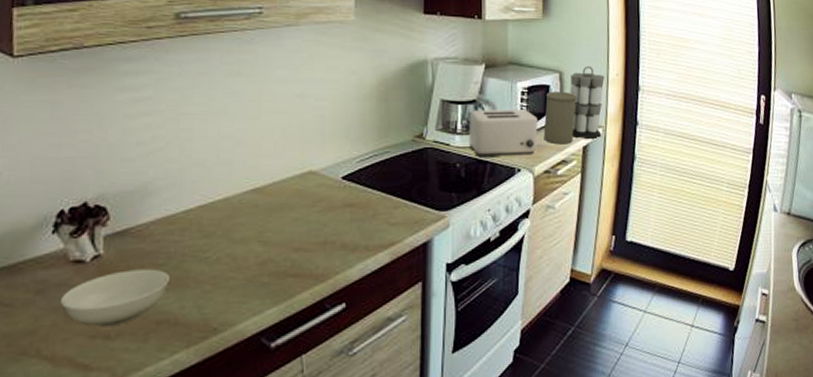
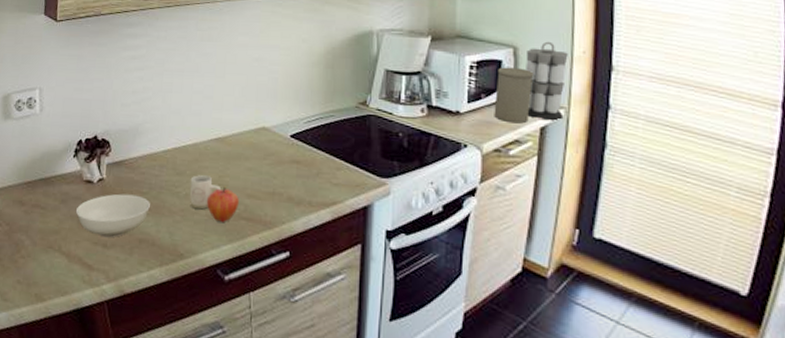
mug: none [221,233,263,274] -> present [189,175,222,210]
fruit: none [243,242,284,284] -> present [206,186,239,222]
toaster: present [468,108,538,158] -> none [412,81,488,132]

